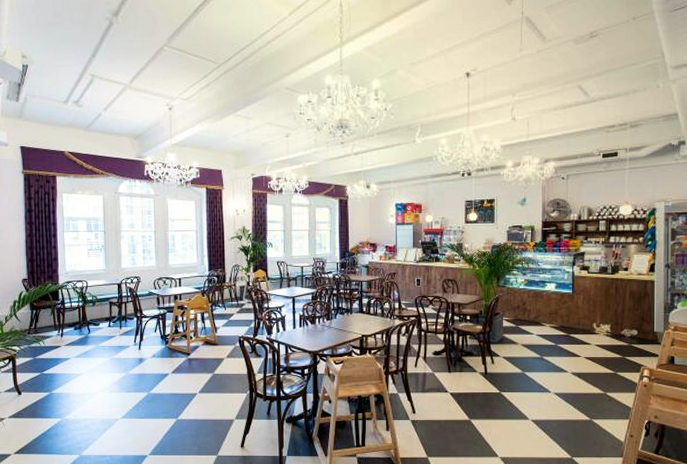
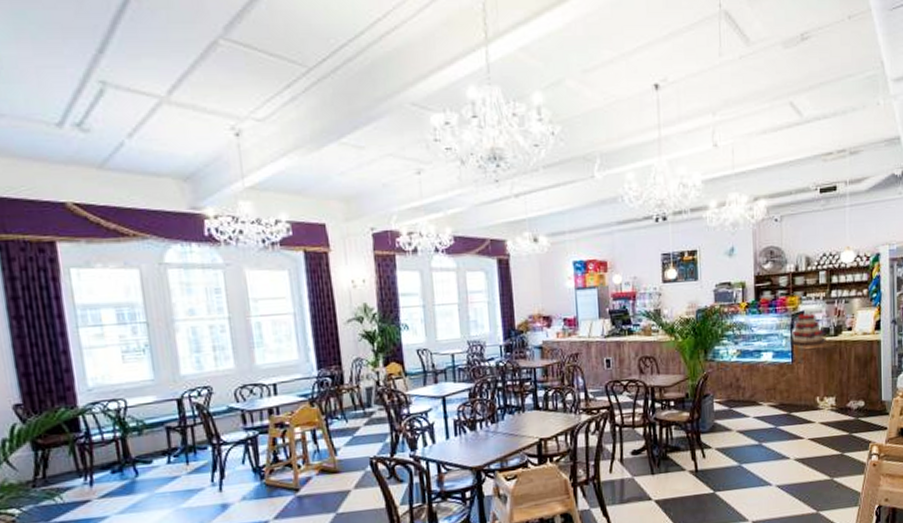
wedding cake: none [572,253,604,282] -> present [791,312,826,347]

